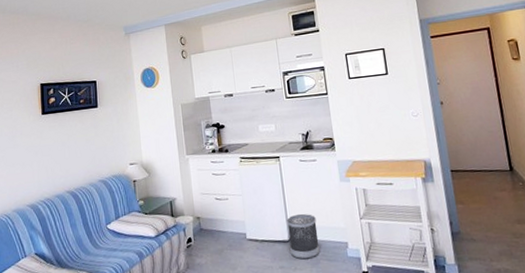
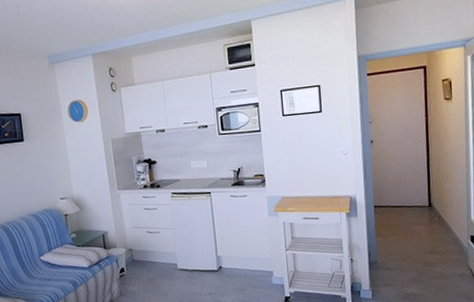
wastebasket: present [287,213,320,260] -> none [216,245,247,287]

